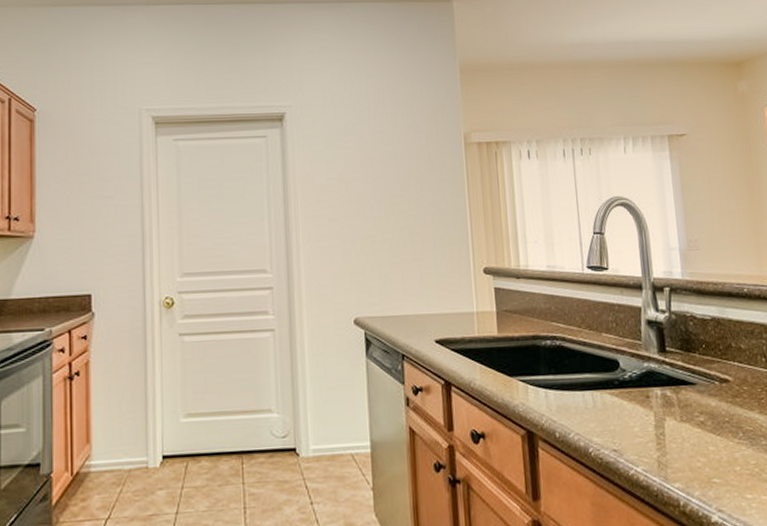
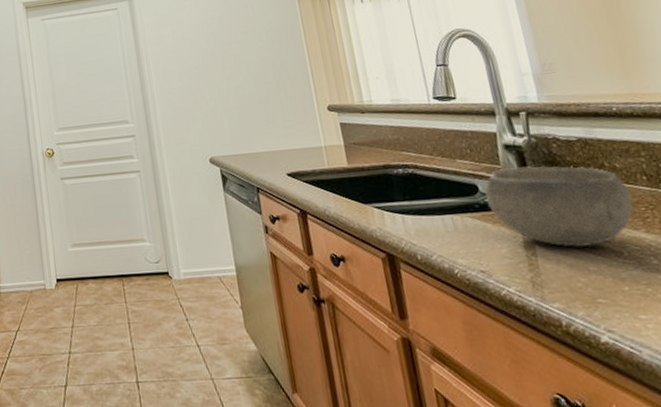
bowl: none [625,343,752,428] -> present [485,165,633,248]

